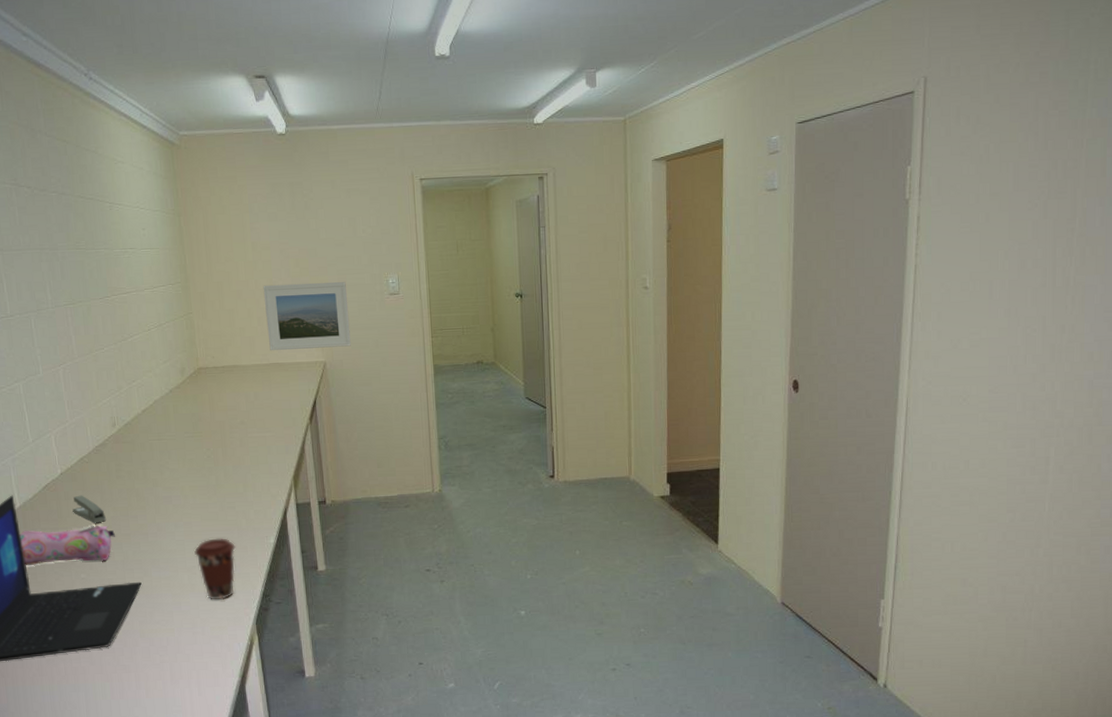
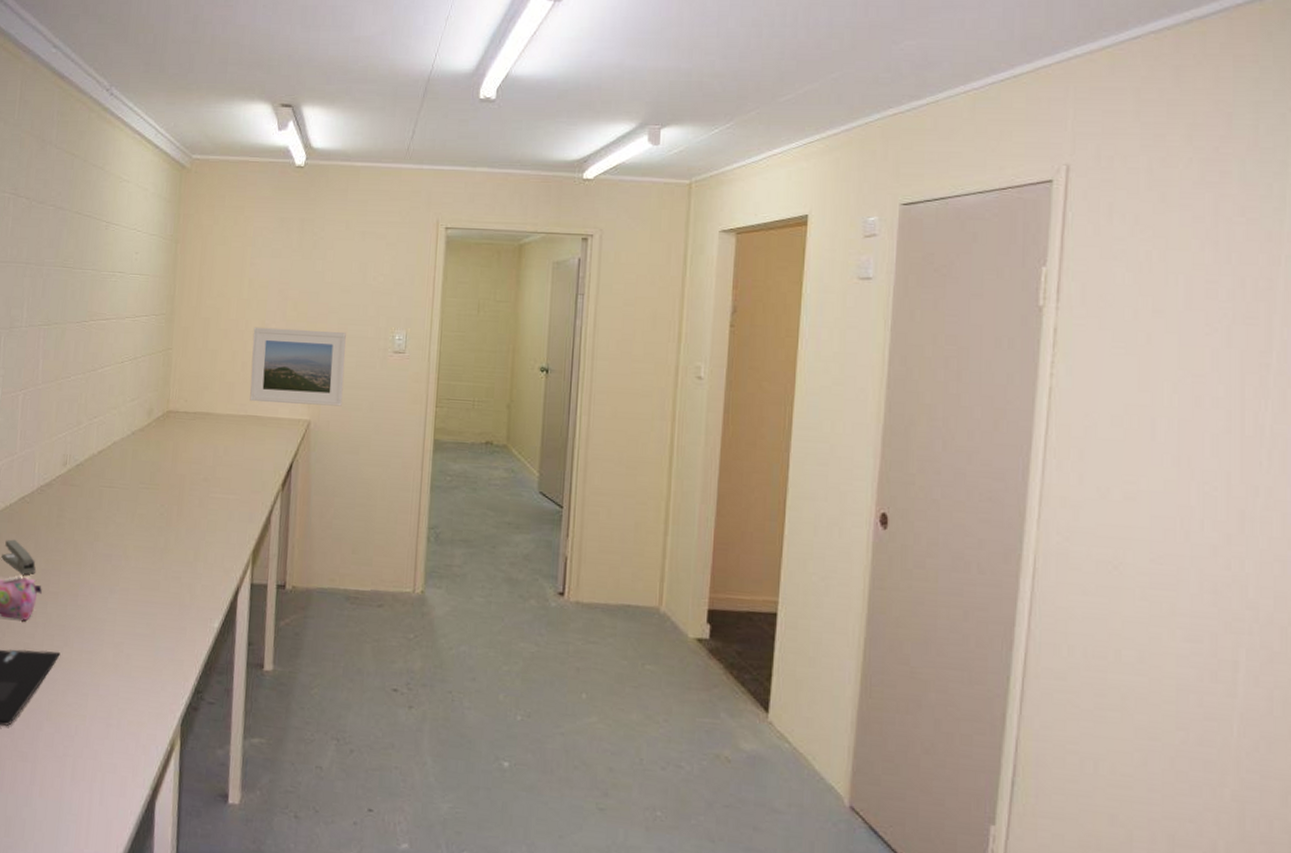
coffee cup: present [194,538,236,600] -> none [126,611,174,689]

